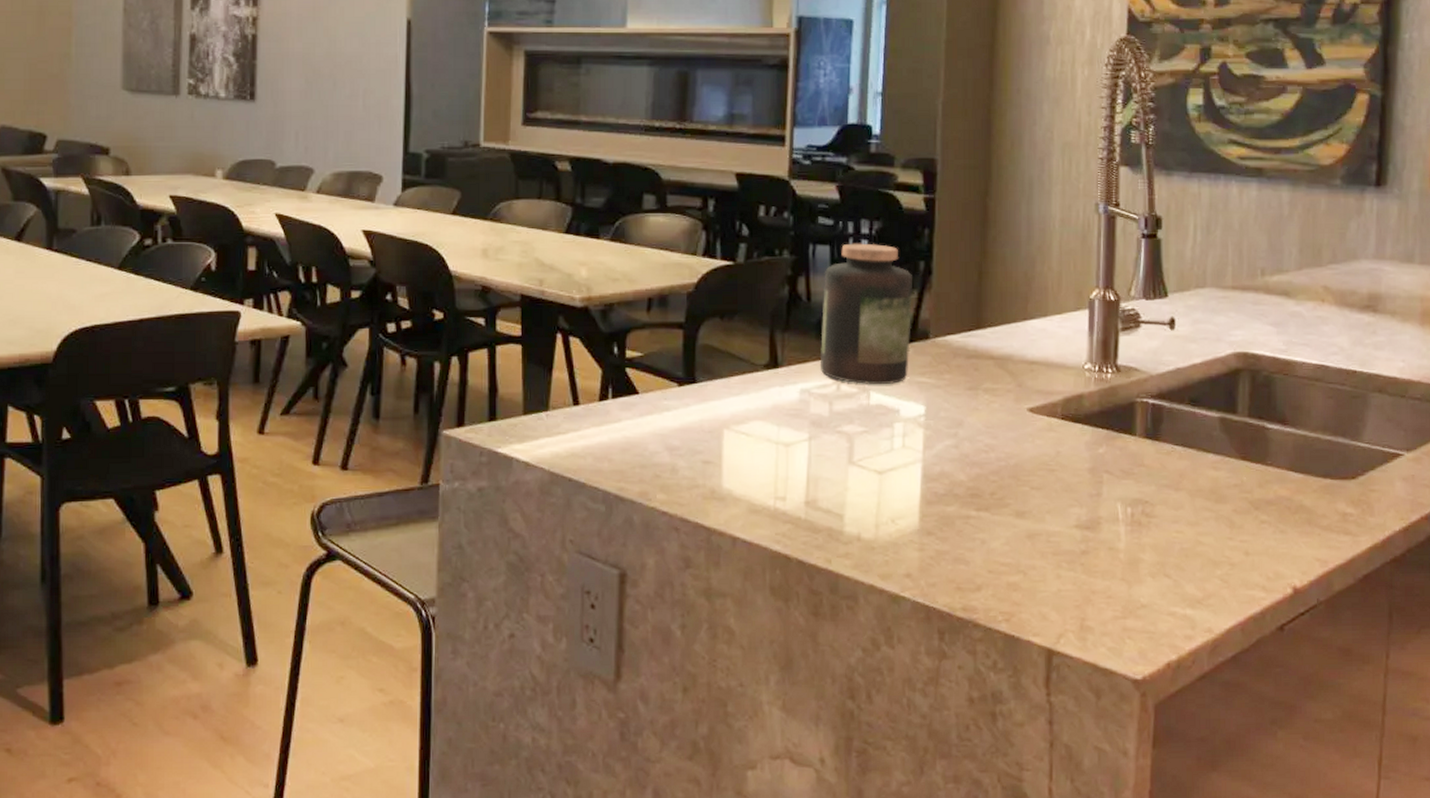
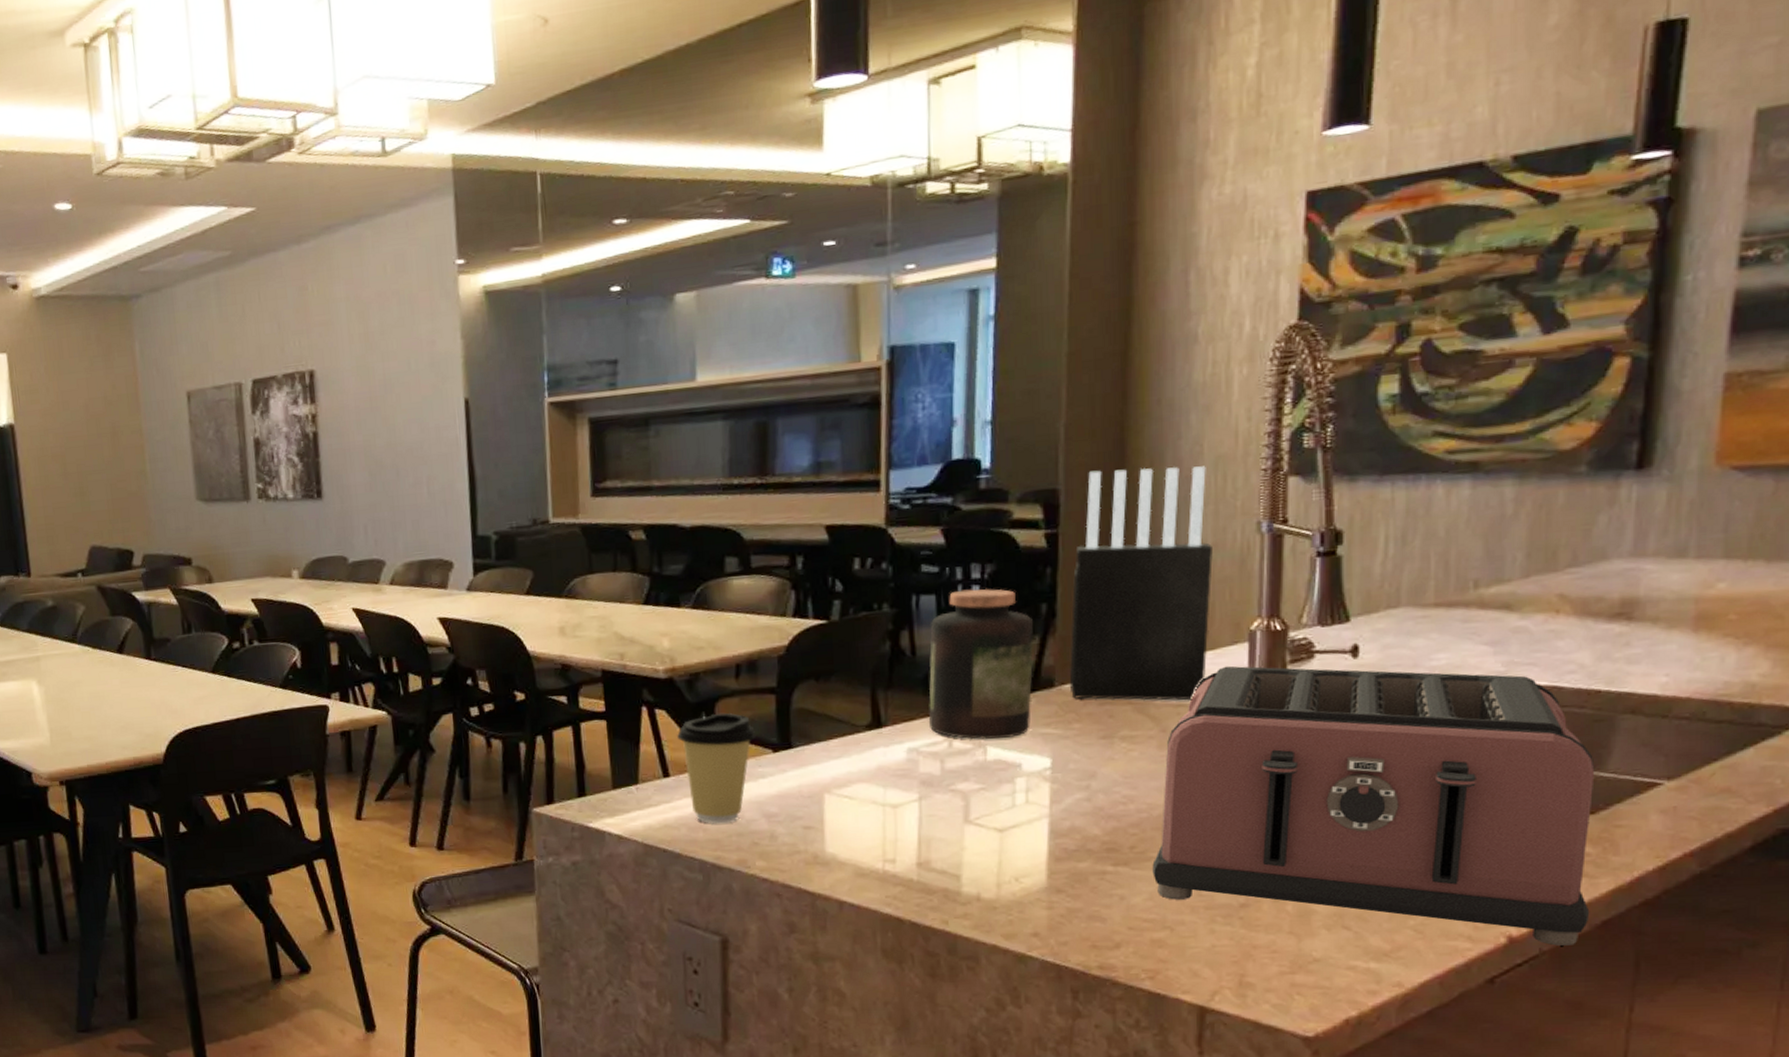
coffee cup: none [589,344,664,455] -> present [677,712,757,824]
knife block: none [942,146,1060,359] -> present [1069,466,1213,701]
toaster: none [1009,329,1354,597] -> present [1152,665,1595,946]

